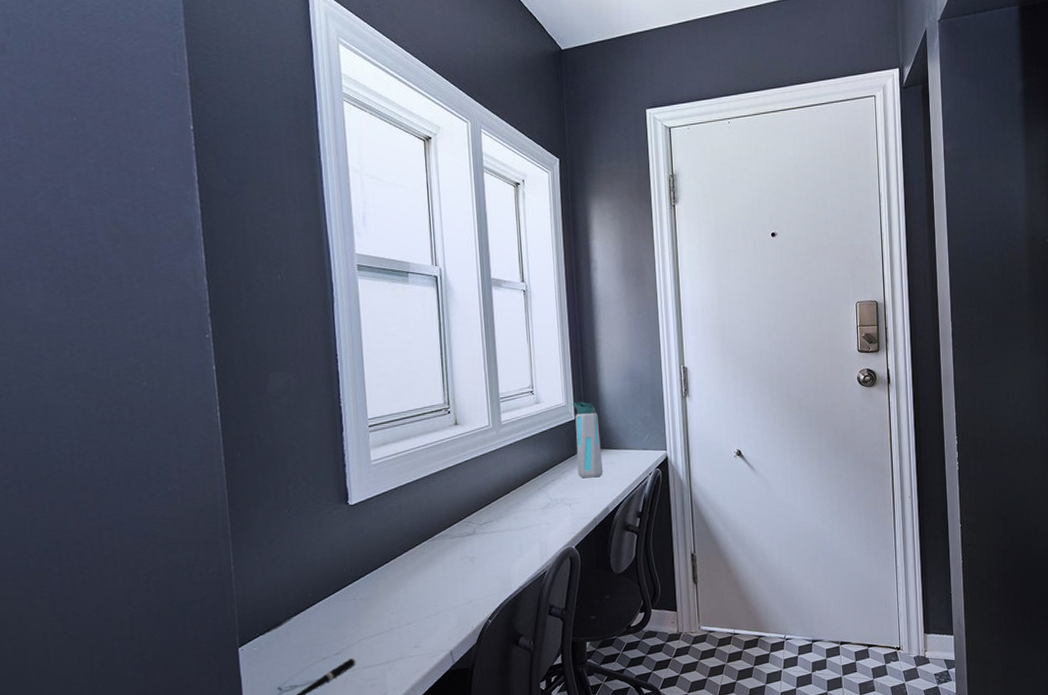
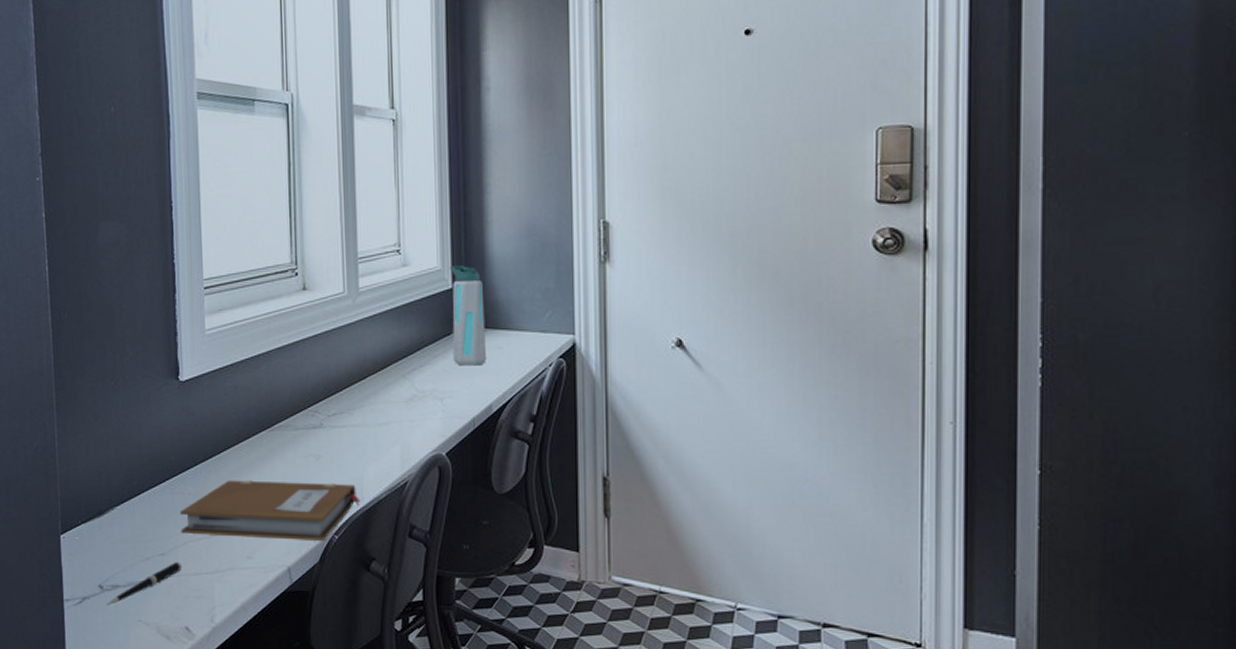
notebook: none [352,578,509,634] -> present [179,480,361,542]

